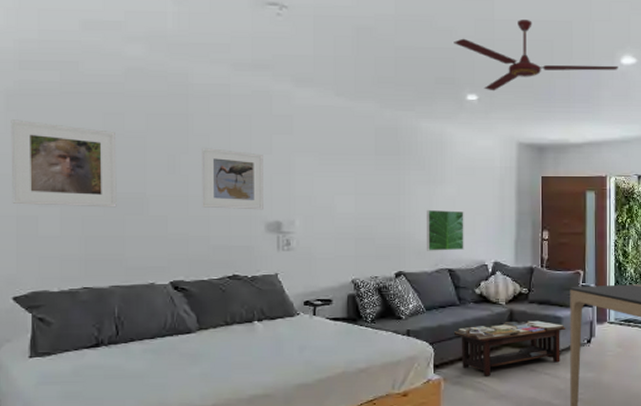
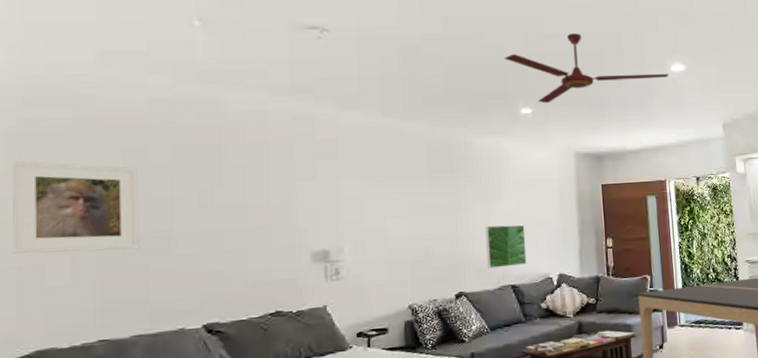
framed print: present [202,147,263,210] -> none [237,177,308,242]

